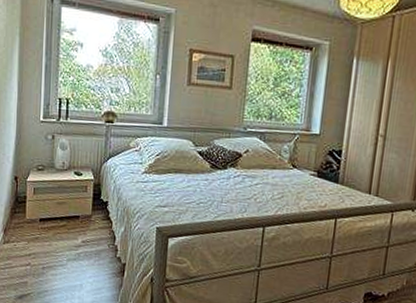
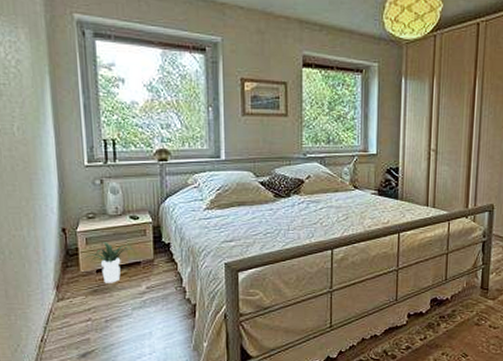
potted plant: none [29,193,75,233] -> present [83,242,135,283]

